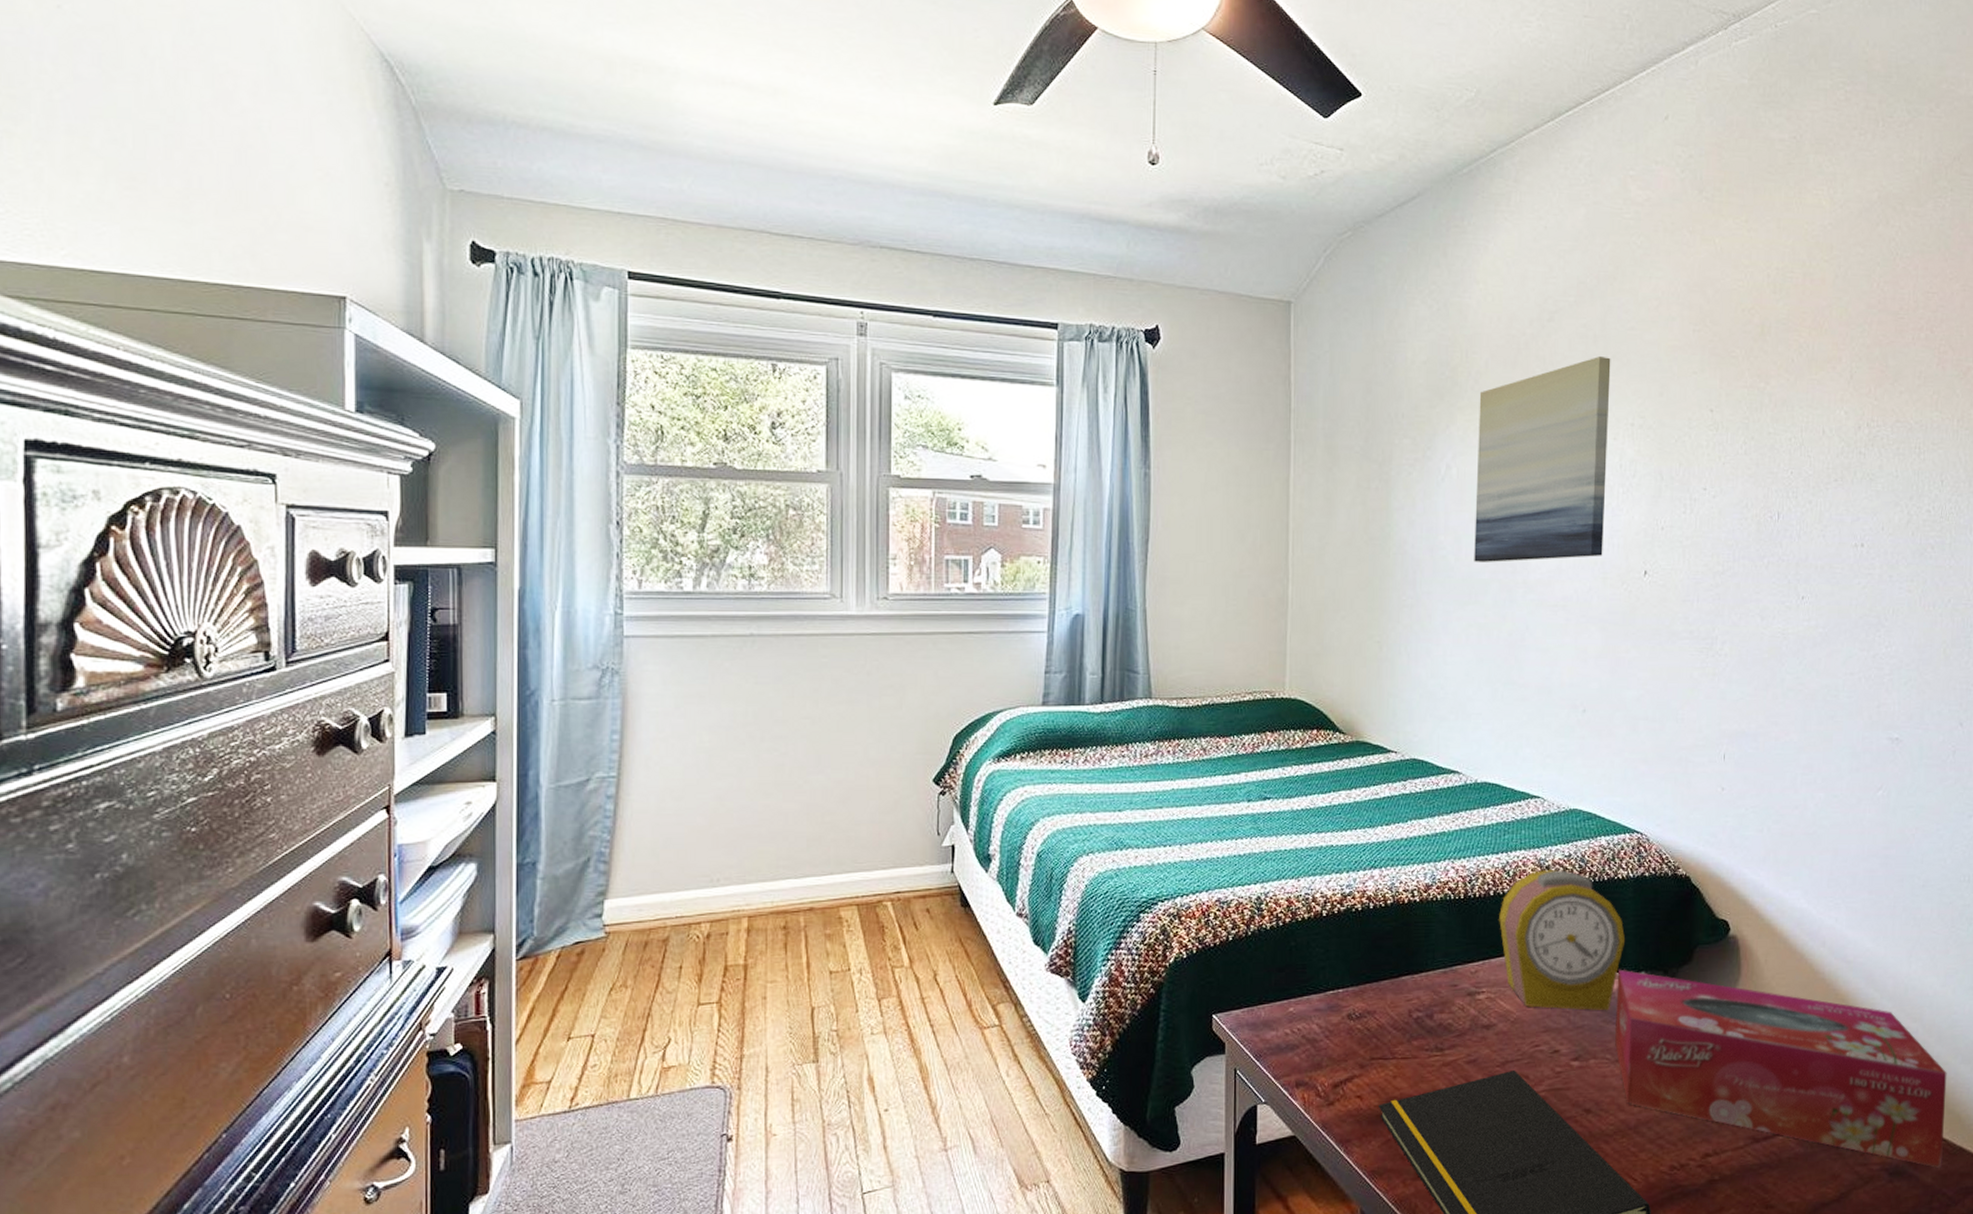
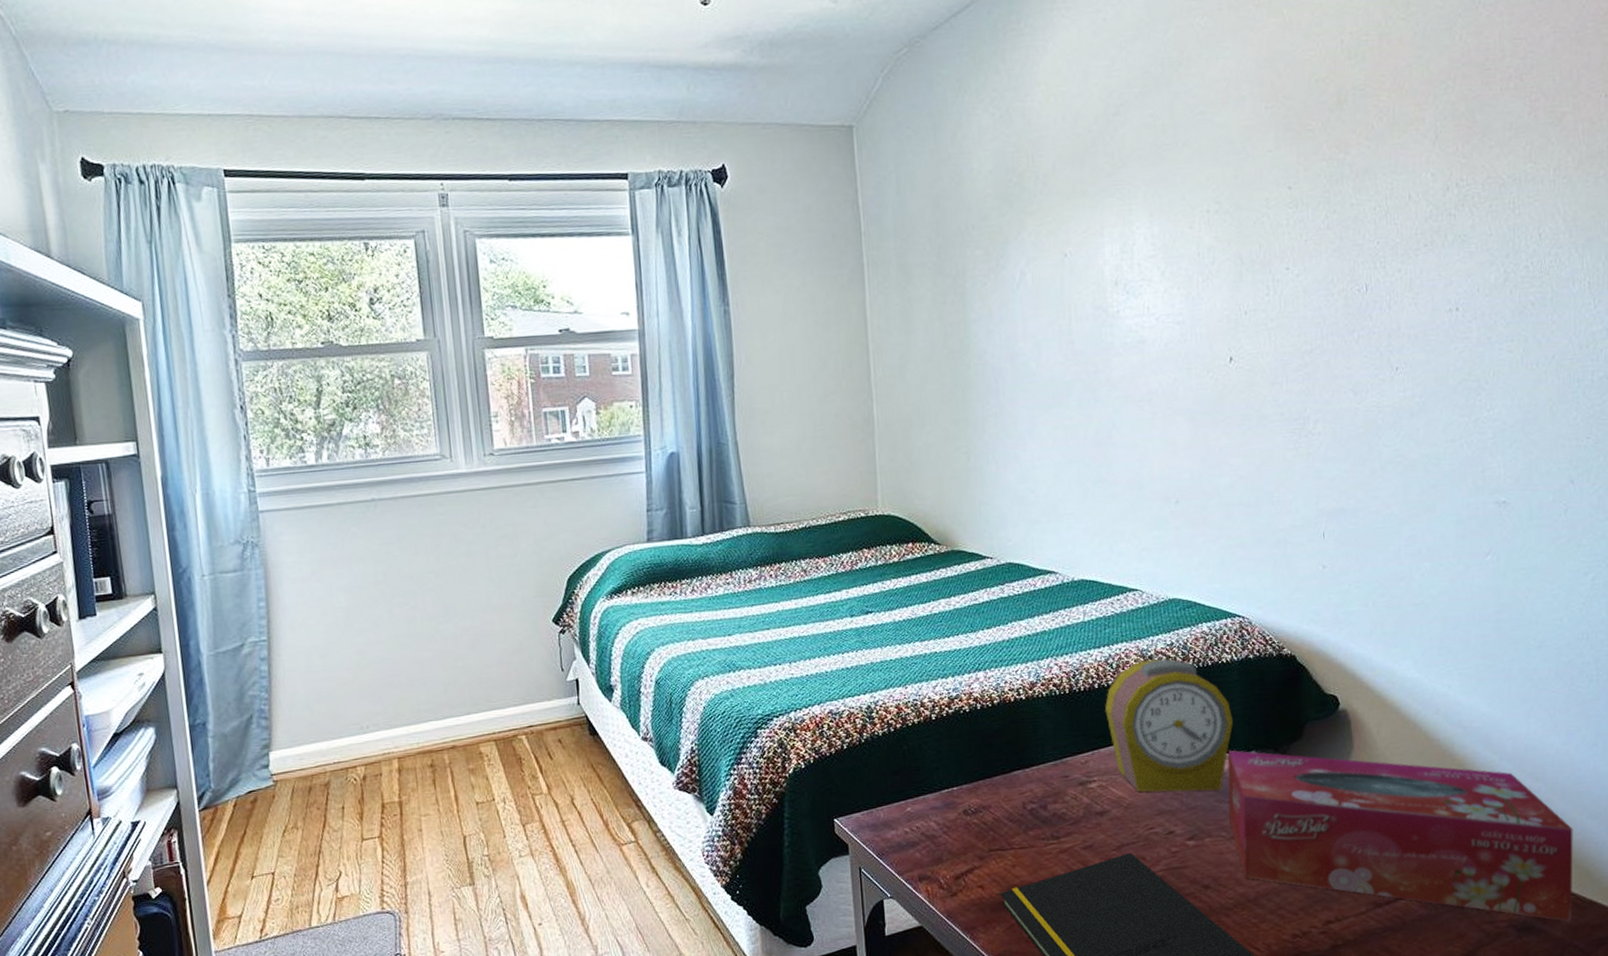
wall art: present [1474,357,1611,562] -> none [1049,145,1186,365]

